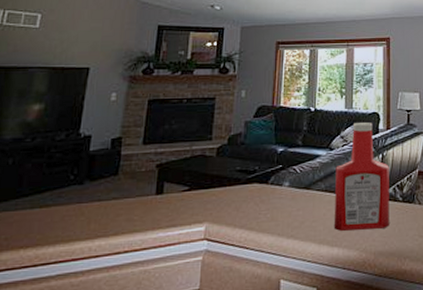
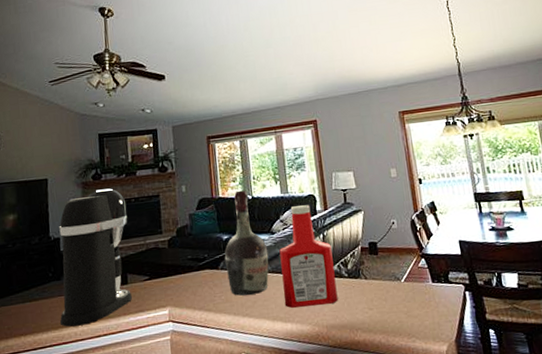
coffee maker: none [73,85,177,240] -> present [59,188,132,327]
cognac bottle: none [276,101,324,215] -> present [224,190,269,296]

